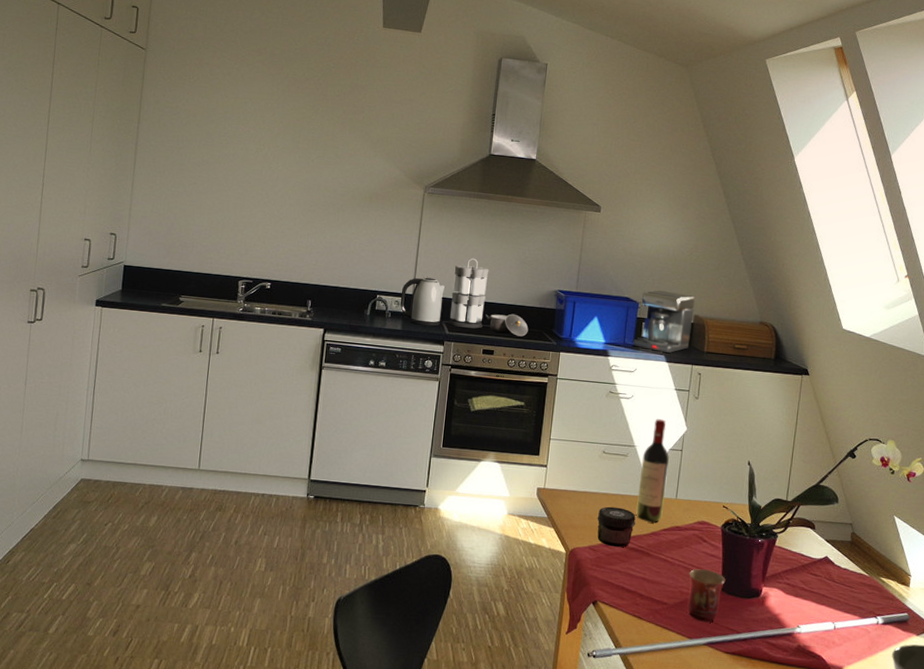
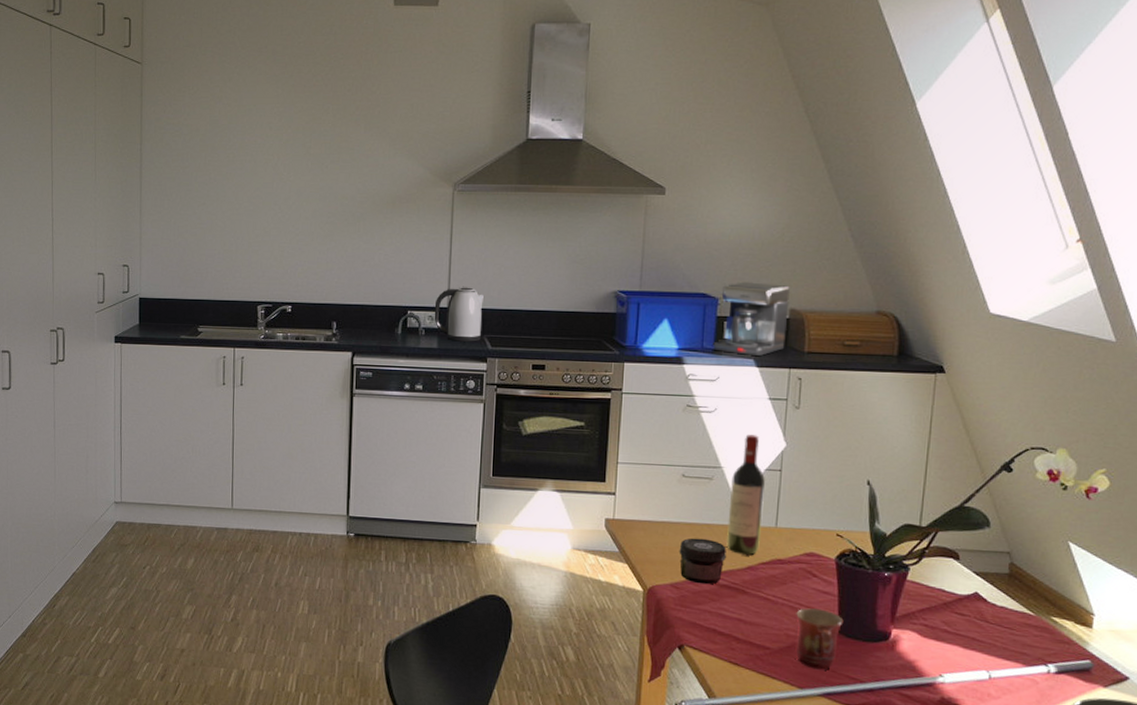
spice rack: present [448,257,489,329] -> none [491,261,534,342]
cooking pot: present [486,313,529,337] -> none [533,321,585,347]

